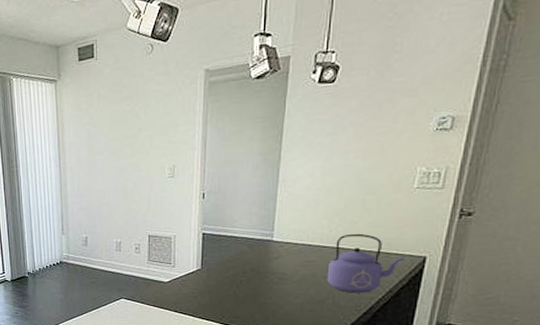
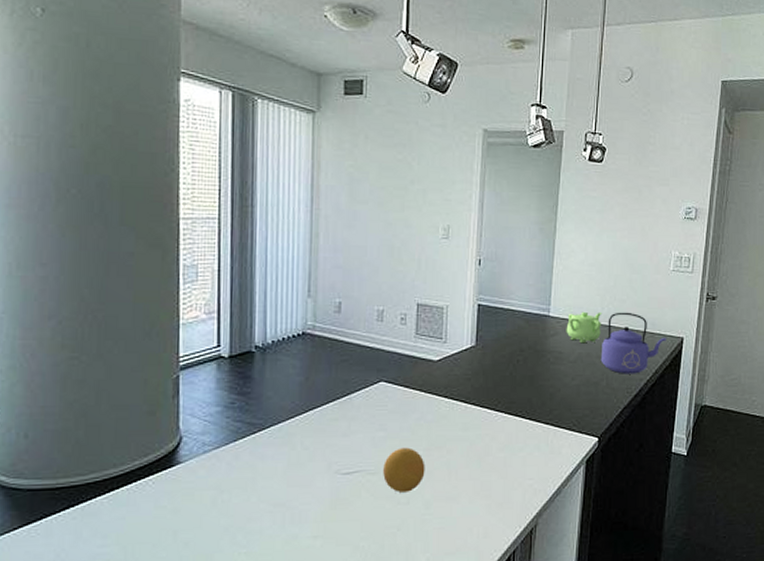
teapot: none [290,234,330,265] -> present [566,311,602,344]

